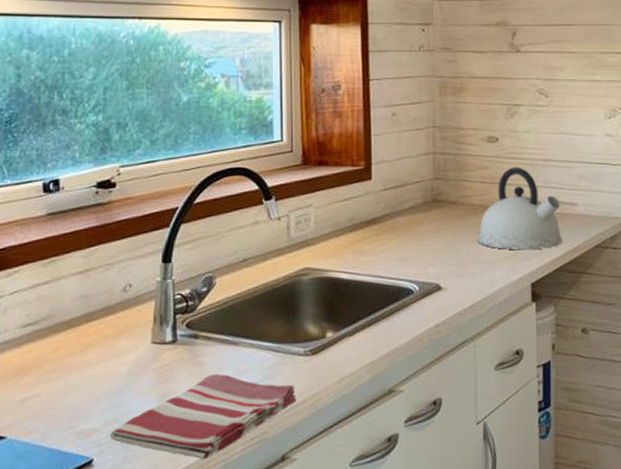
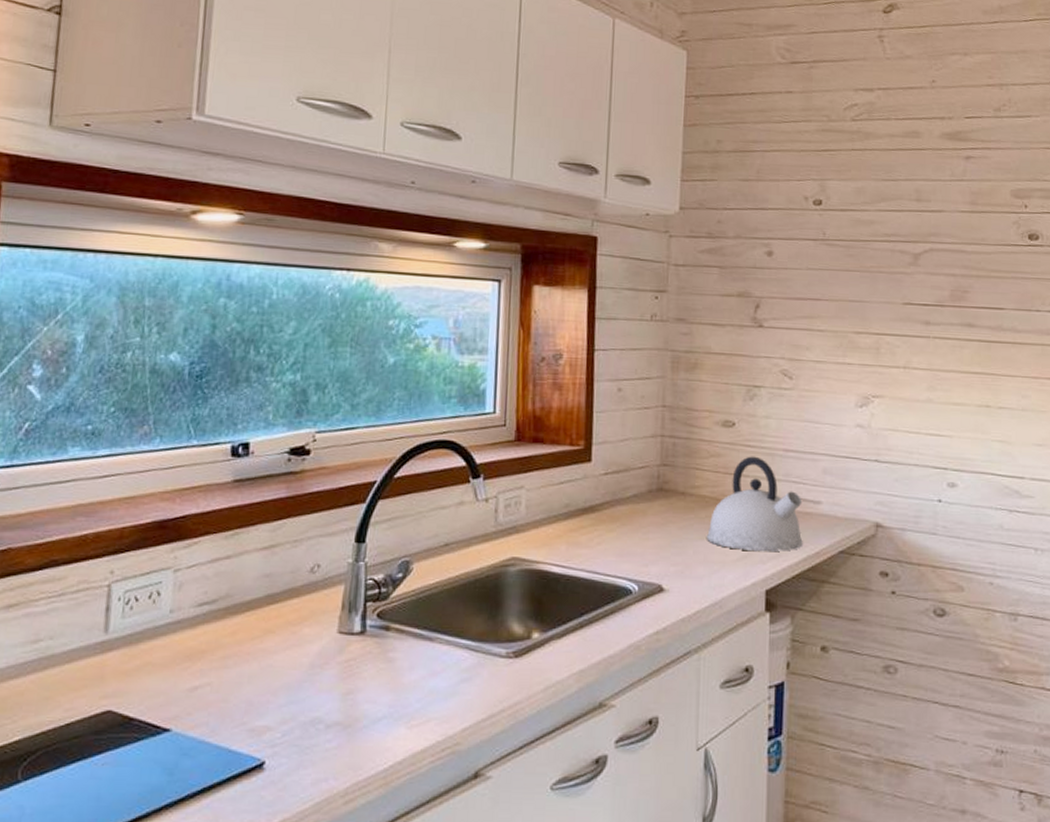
dish towel: present [109,374,297,460] -> none [284,673,495,771]

